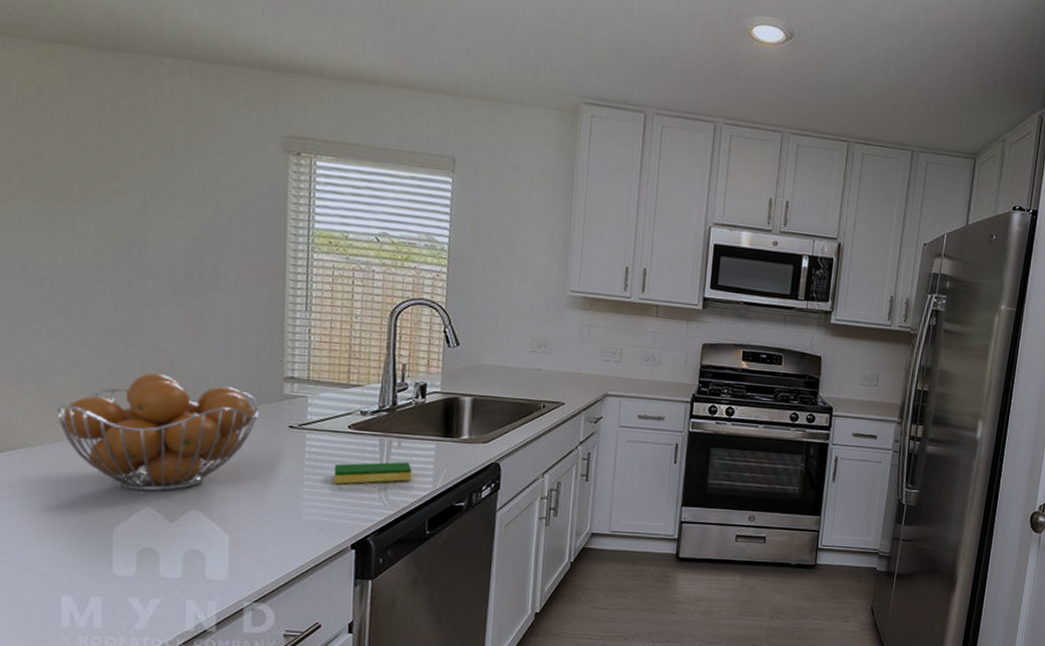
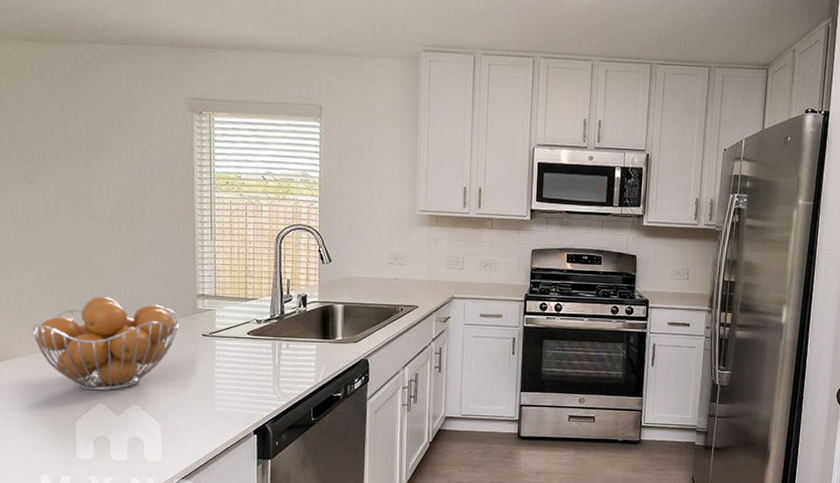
dish sponge: present [333,462,411,484] -> none [237,361,298,381]

